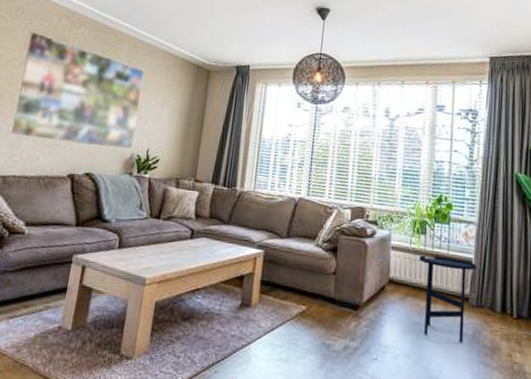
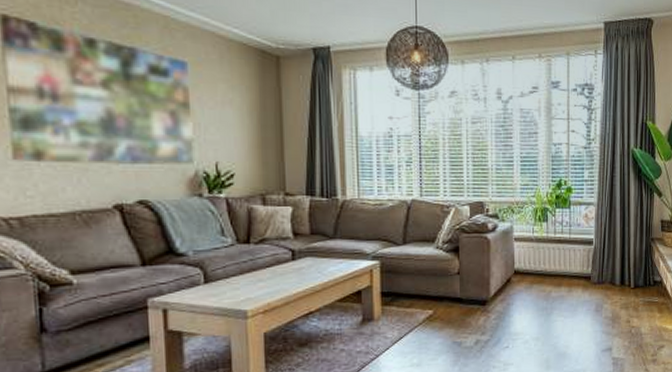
side table: present [419,255,477,343] -> none [543,241,597,319]

